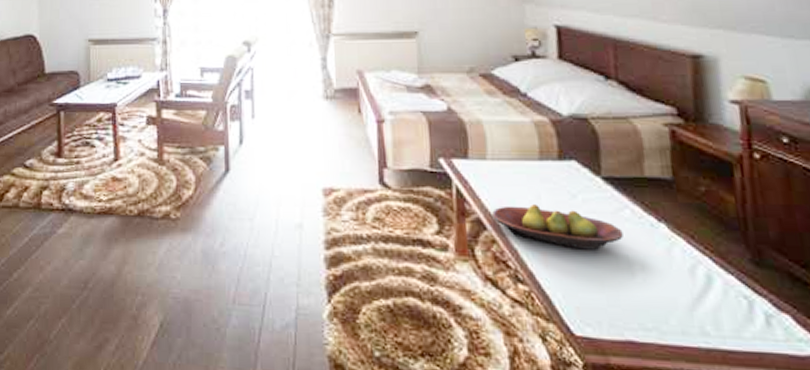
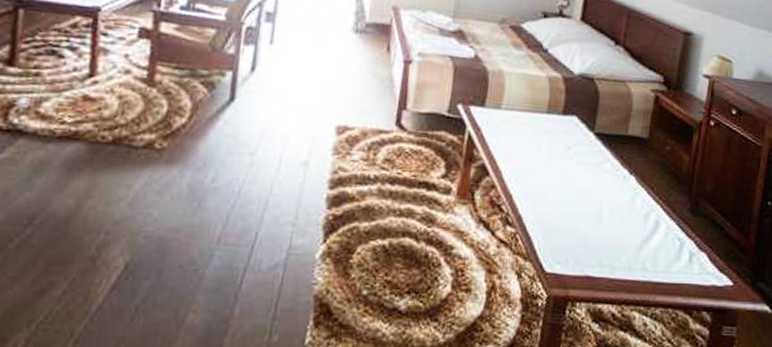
fruit bowl: present [492,204,623,250] -> none [496,154,601,197]

